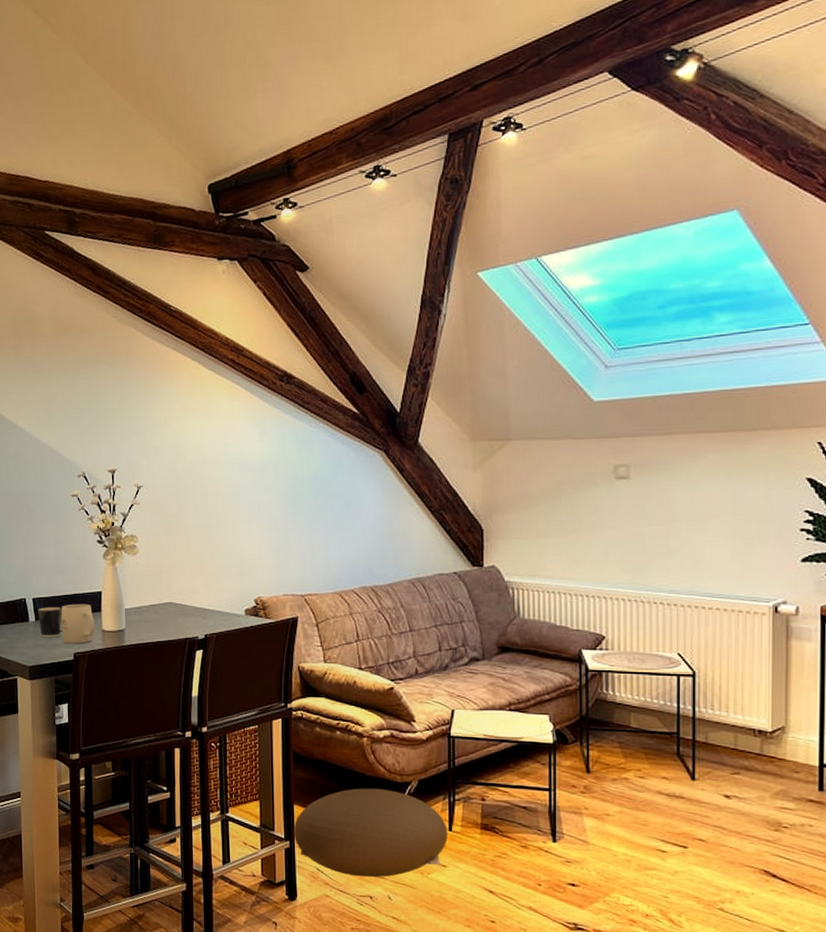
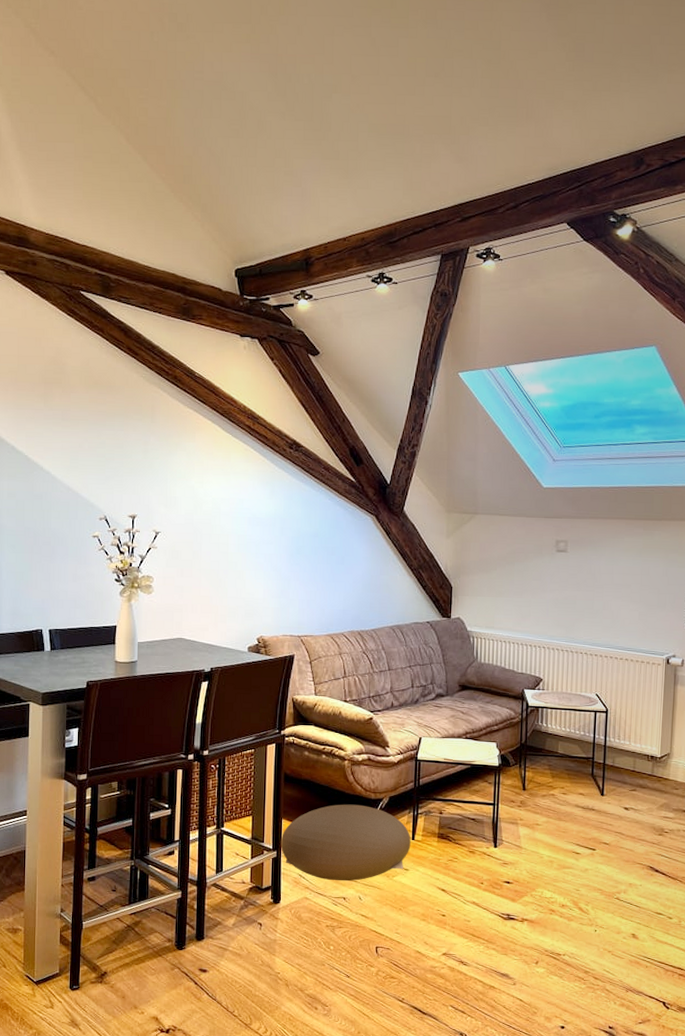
mug: present [37,607,63,638] -> none [53,638,77,667]
mug: present [61,603,95,644] -> none [76,636,109,673]

